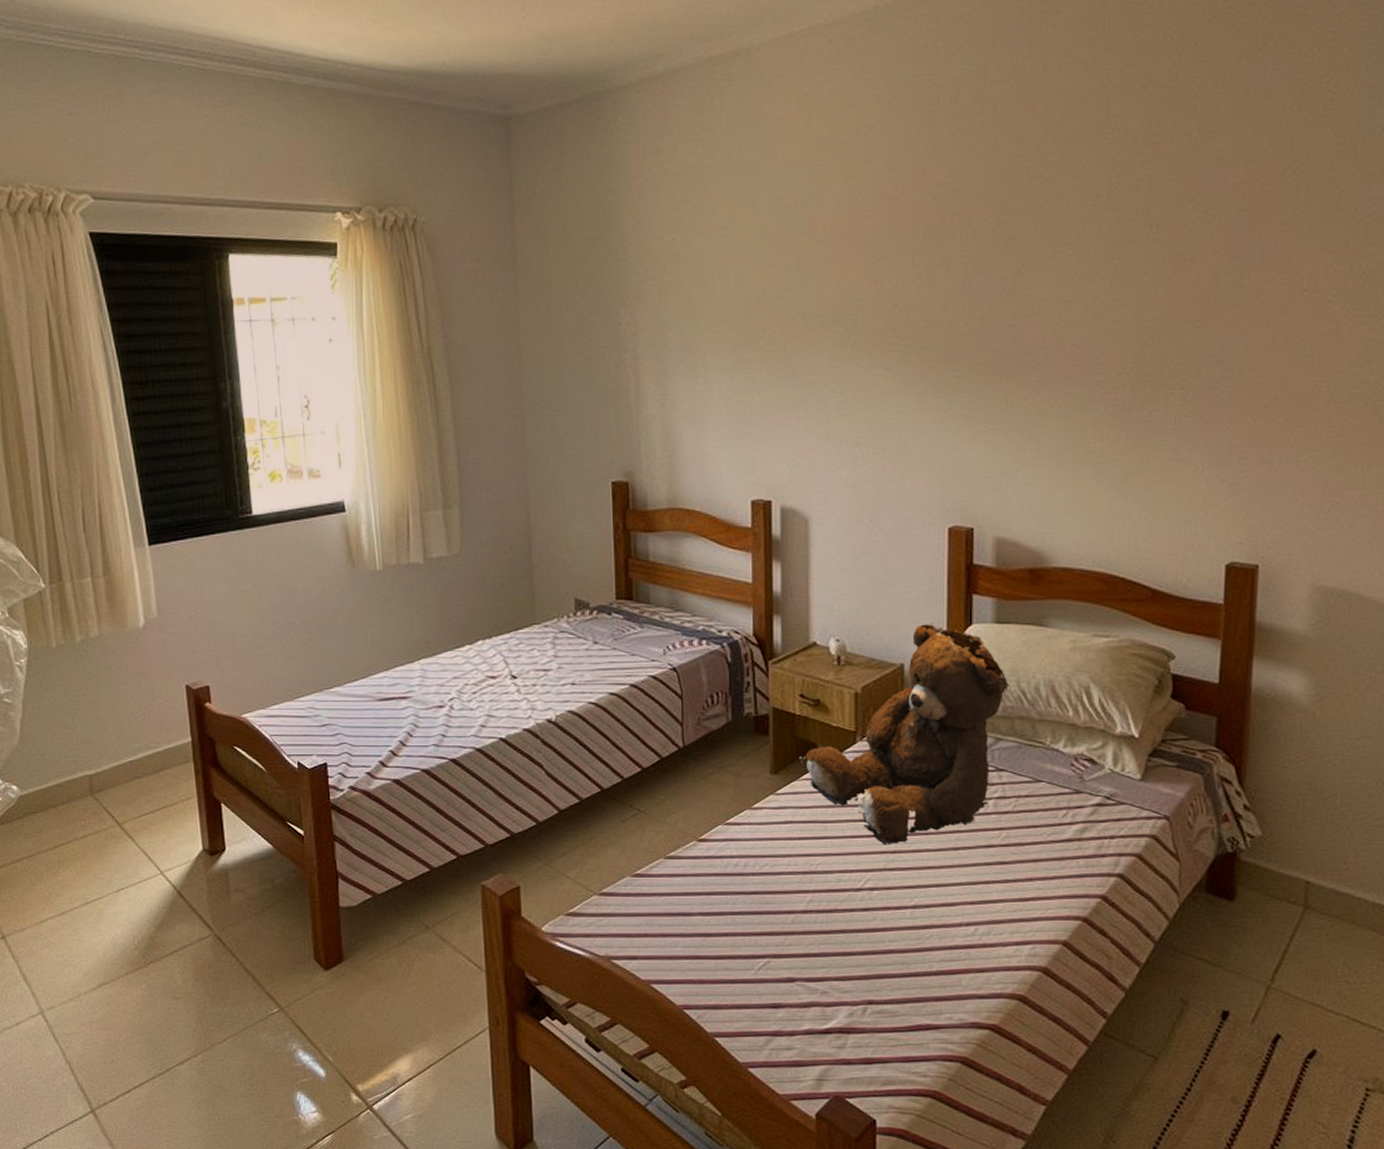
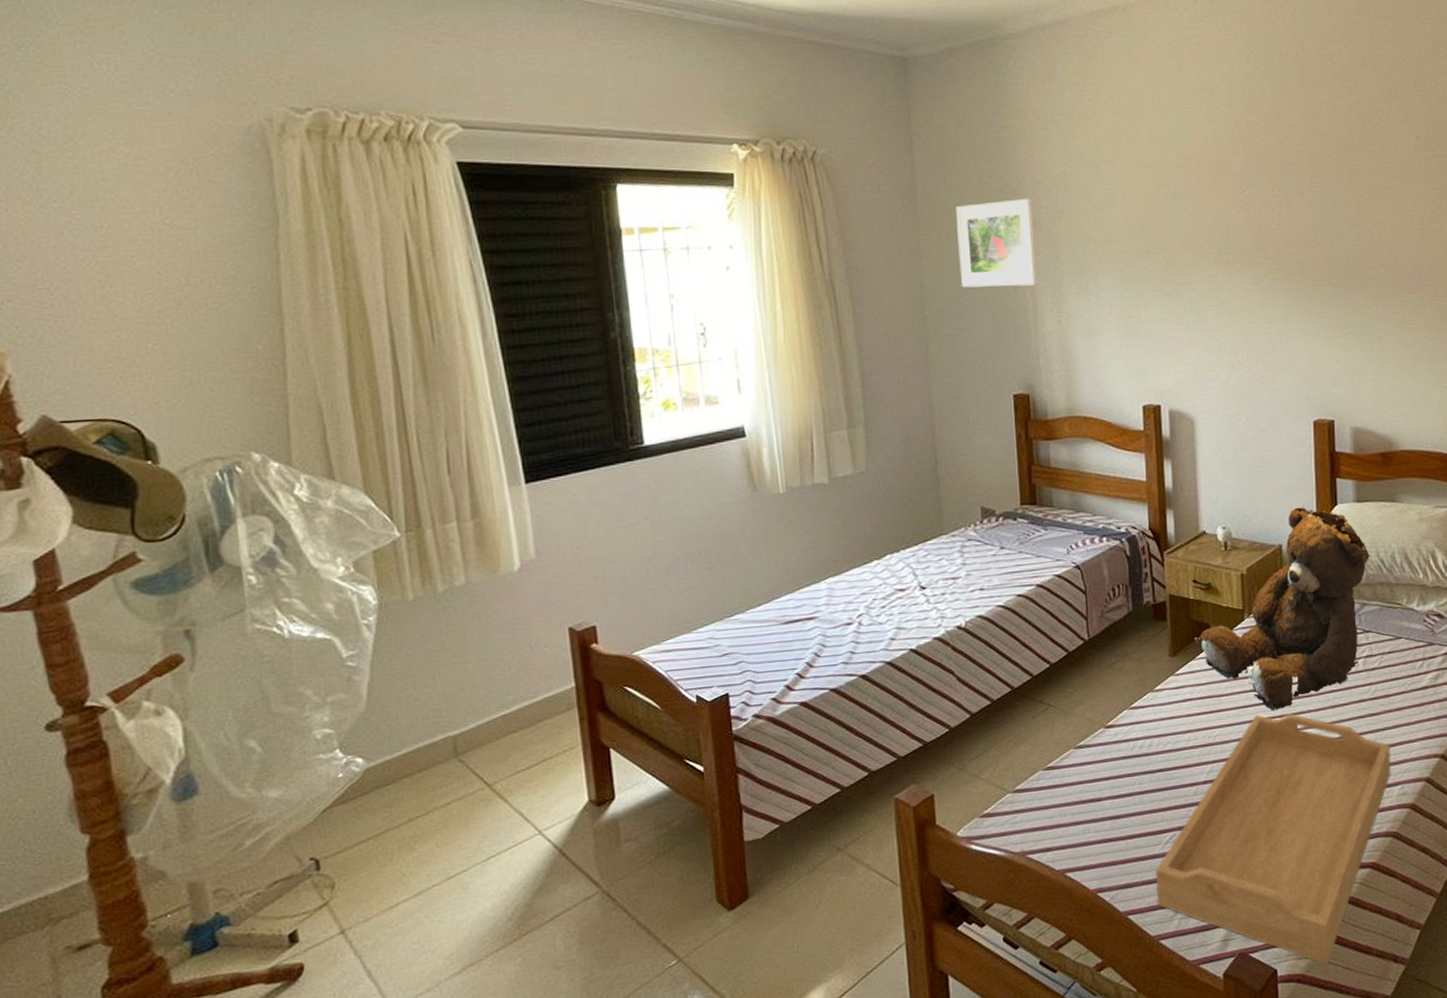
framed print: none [557,269,641,366] -> present [956,198,1038,288]
serving tray: none [747,847,1021,1125] -> present [1156,714,1391,965]

